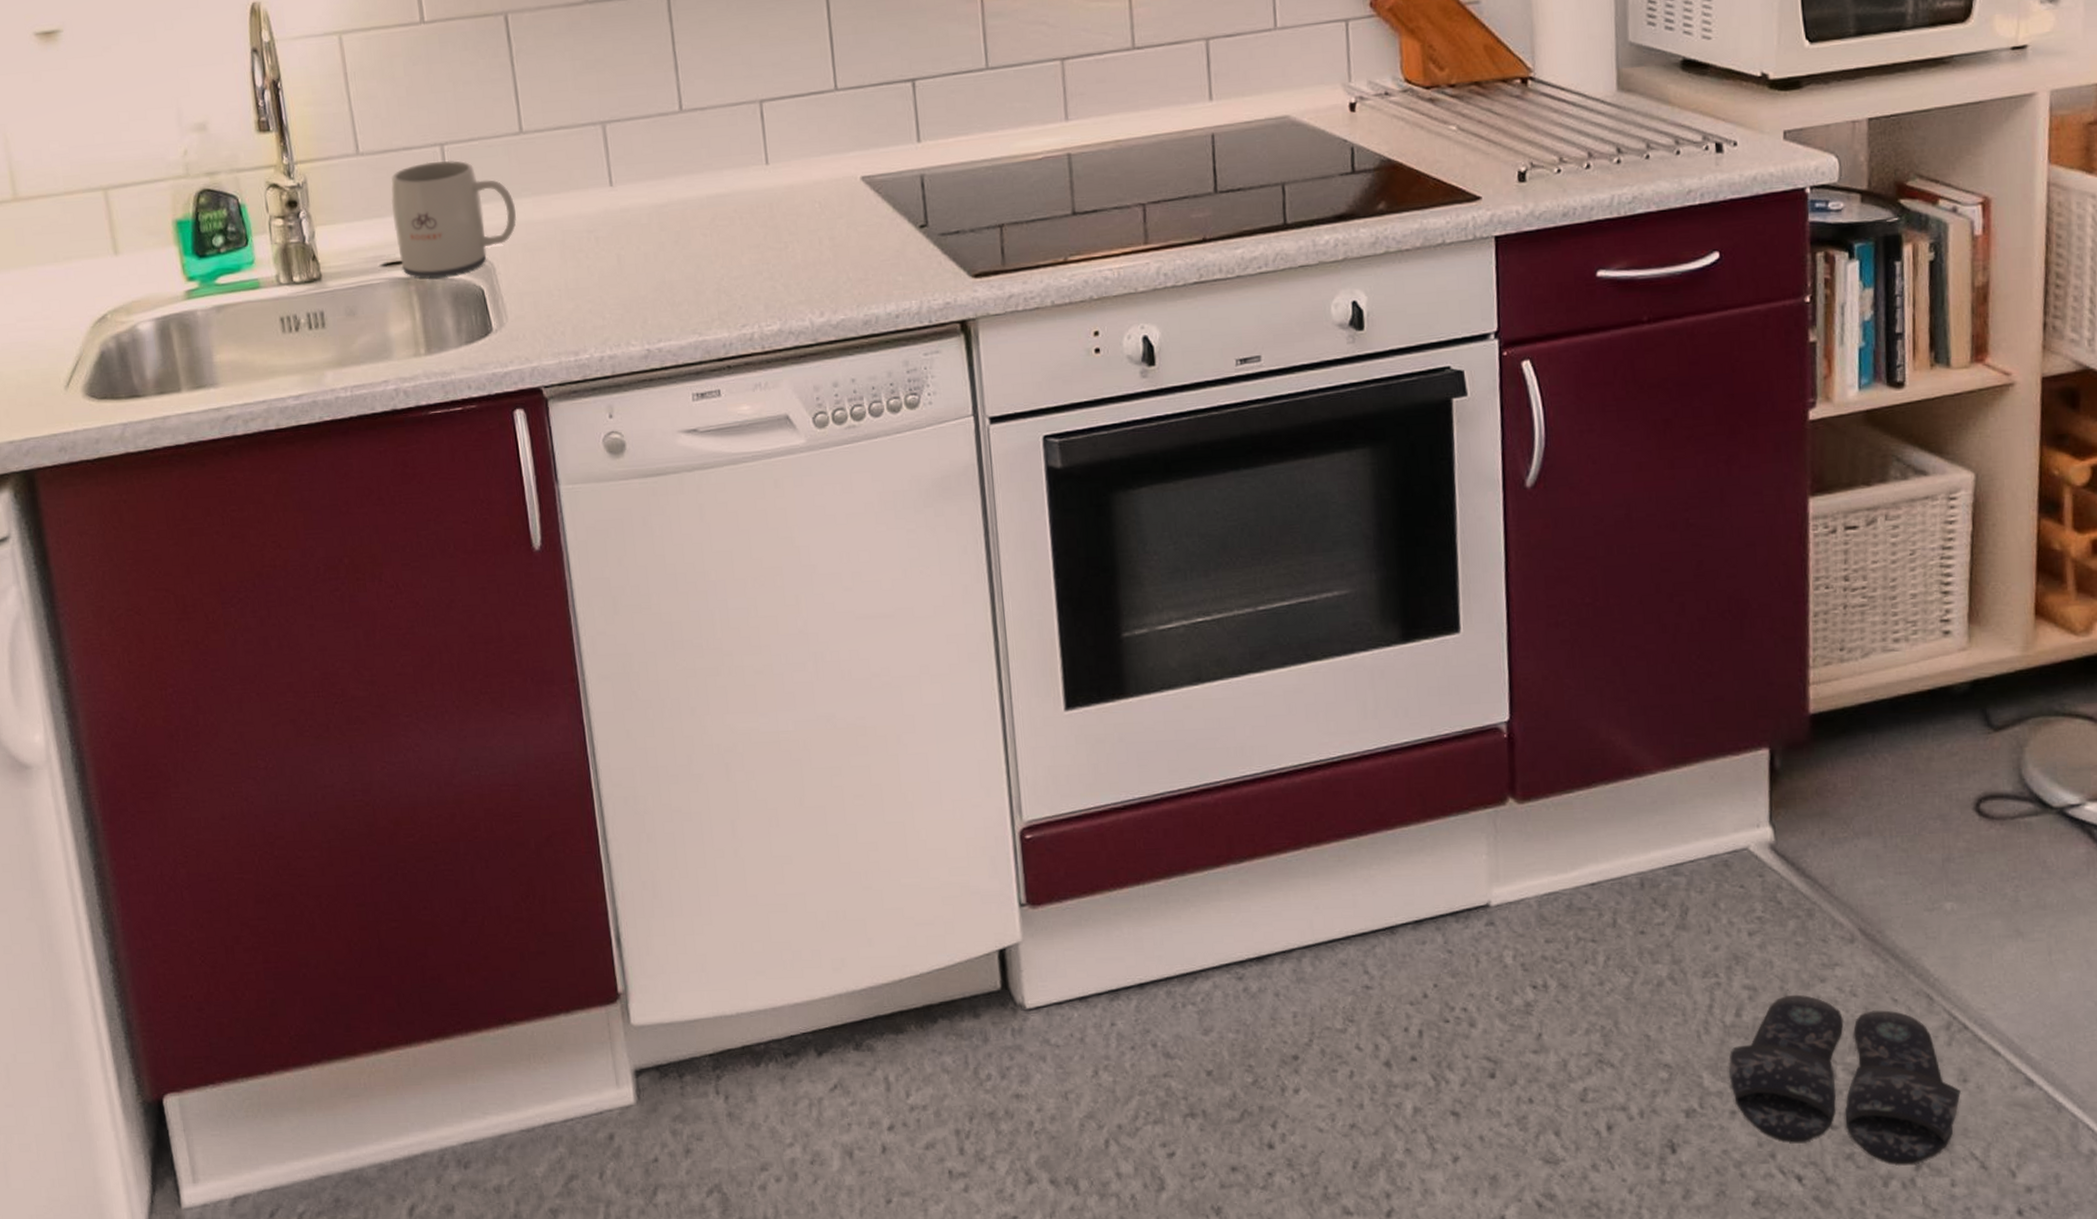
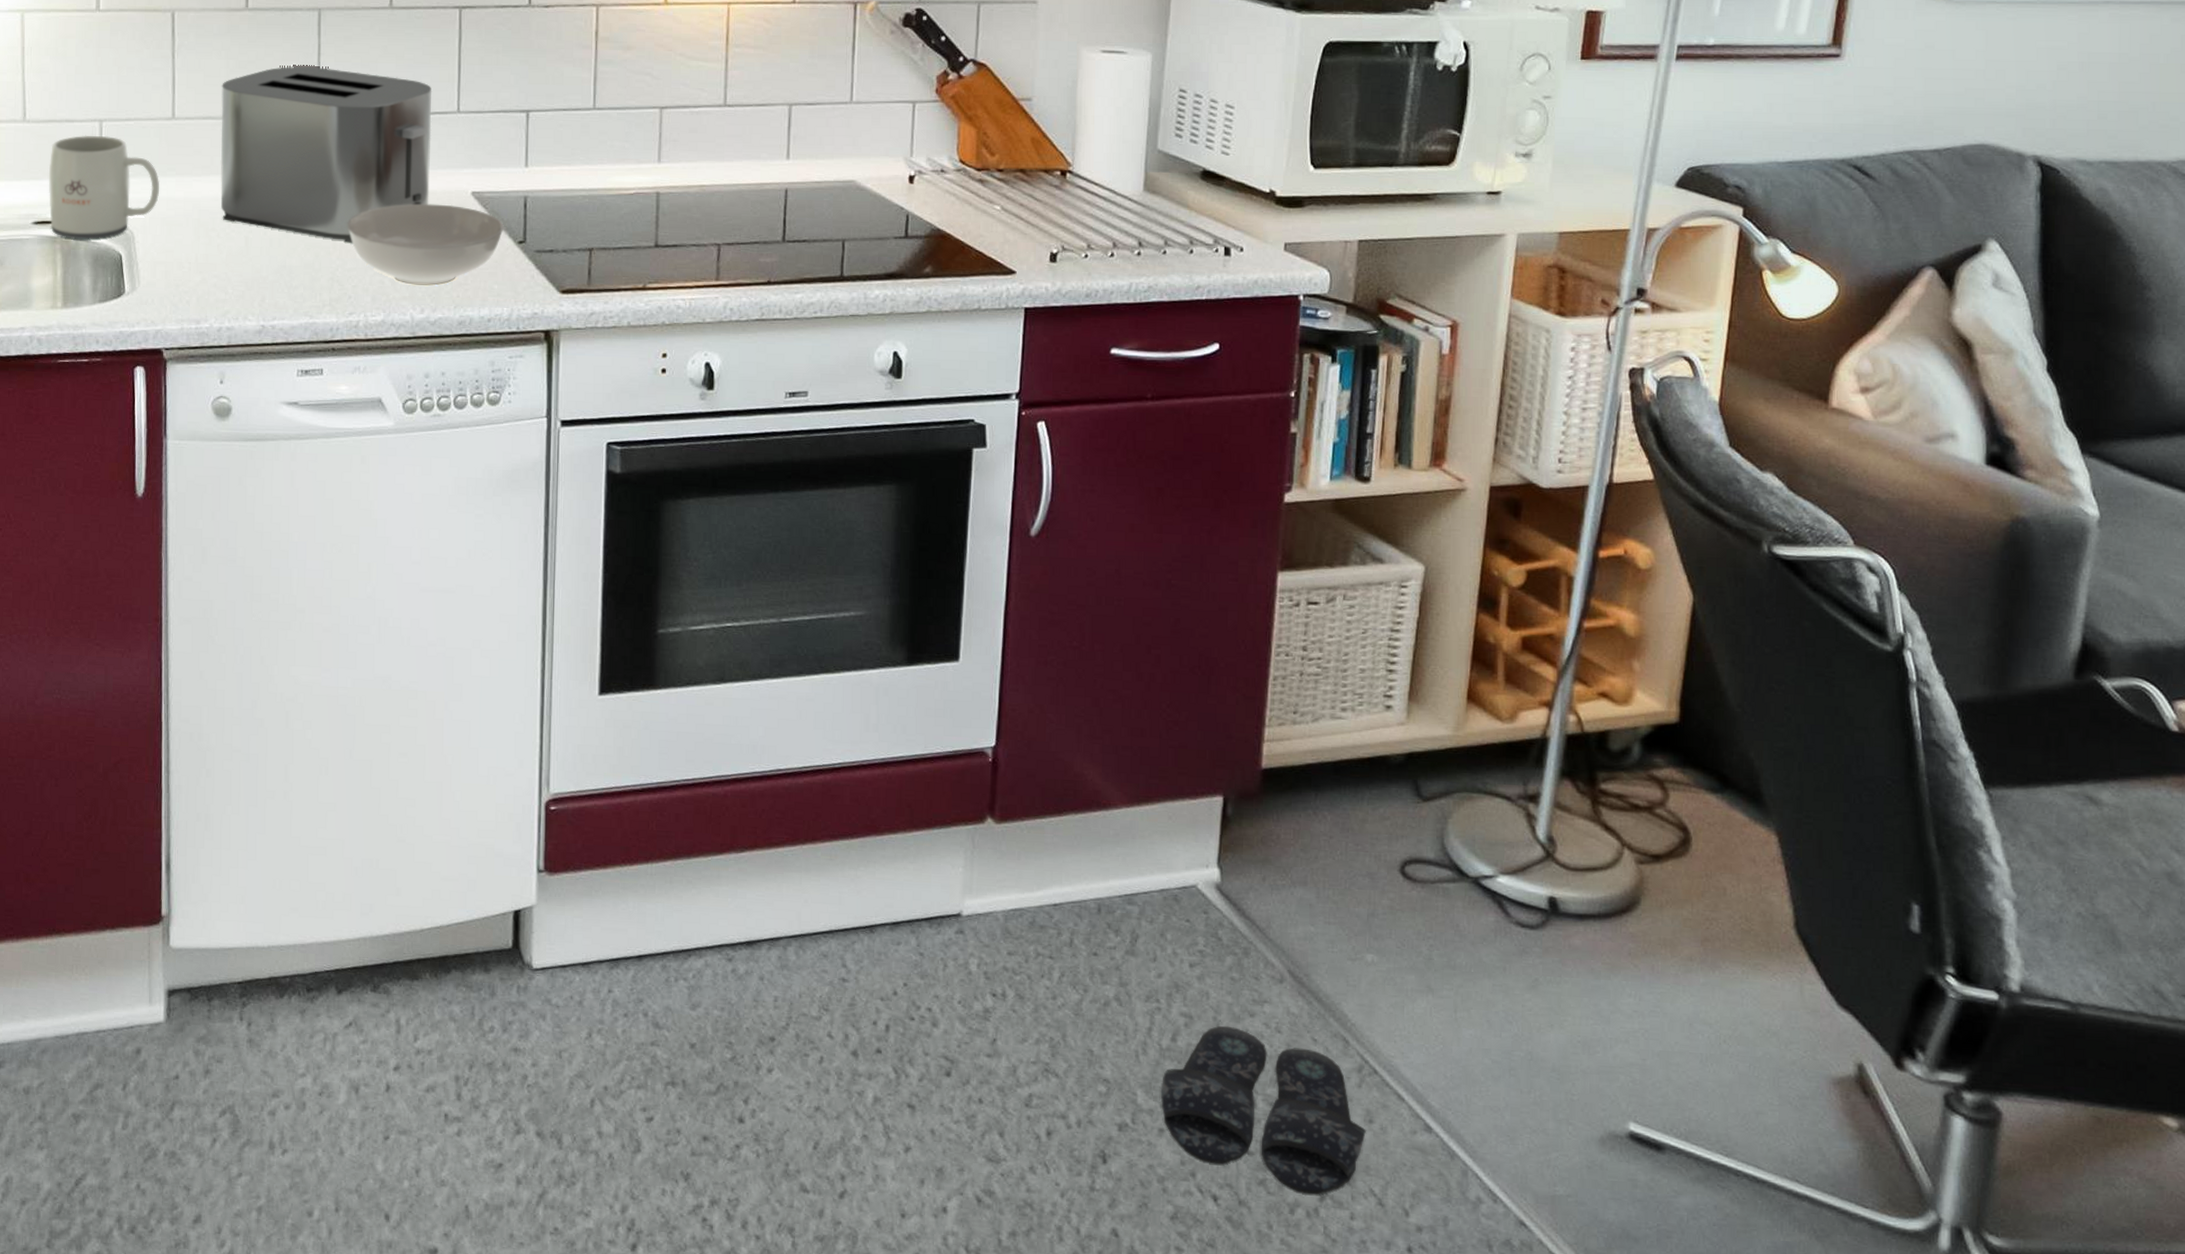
toaster: none [570,57,816,248] -> present [220,66,432,243]
bowl: none [727,194,902,287] -> present [347,203,504,286]

